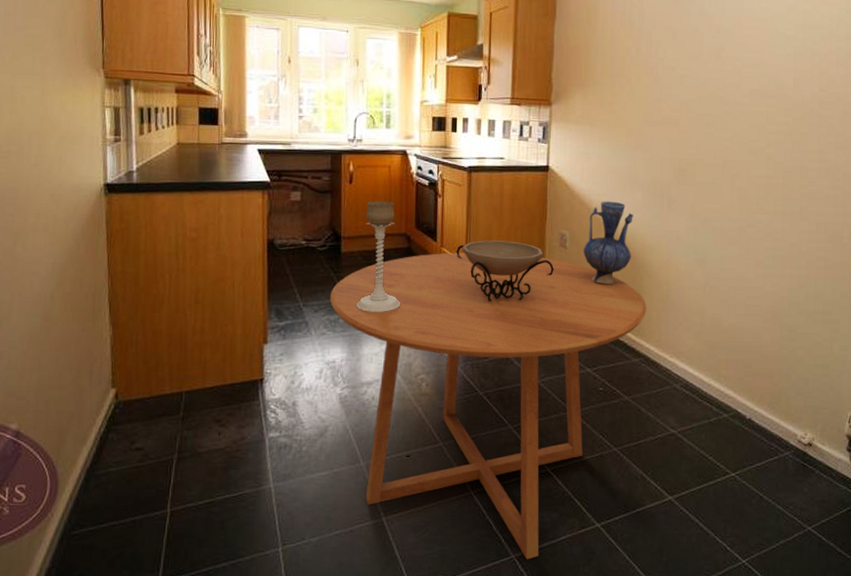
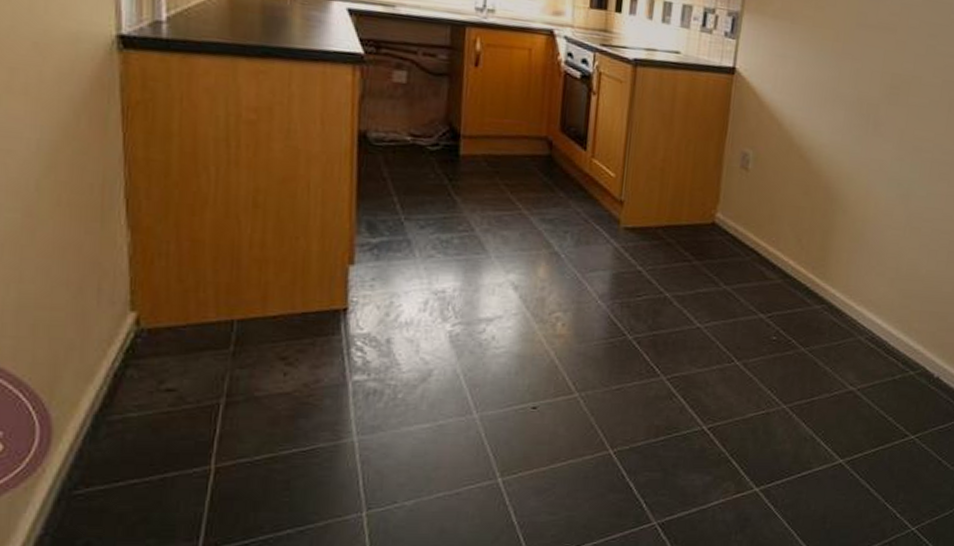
dining table: present [329,252,647,560] -> none [441,165,837,527]
candle holder: present [357,201,401,312] -> none [477,92,536,234]
decorative bowl: present [456,240,555,302] -> none [610,153,732,230]
vase: present [583,201,633,285] -> none [767,117,832,218]

